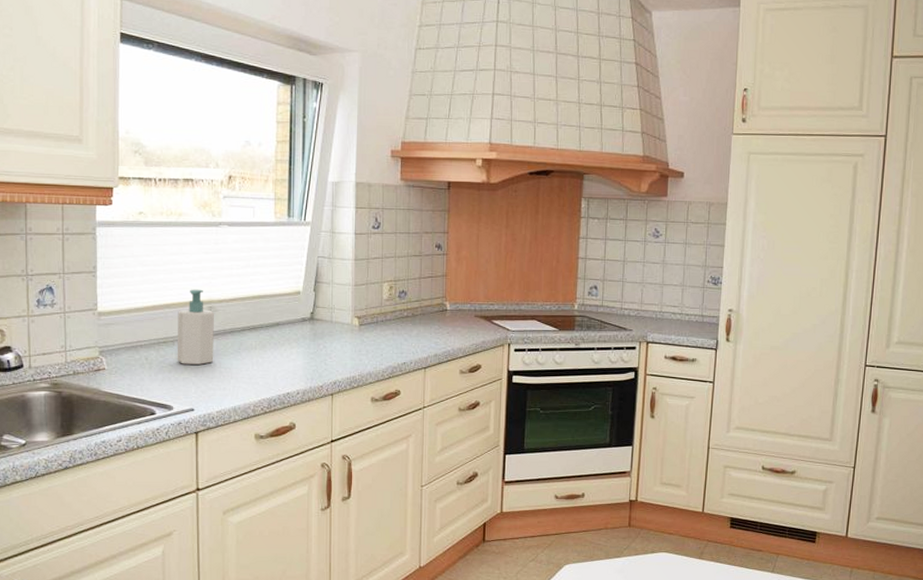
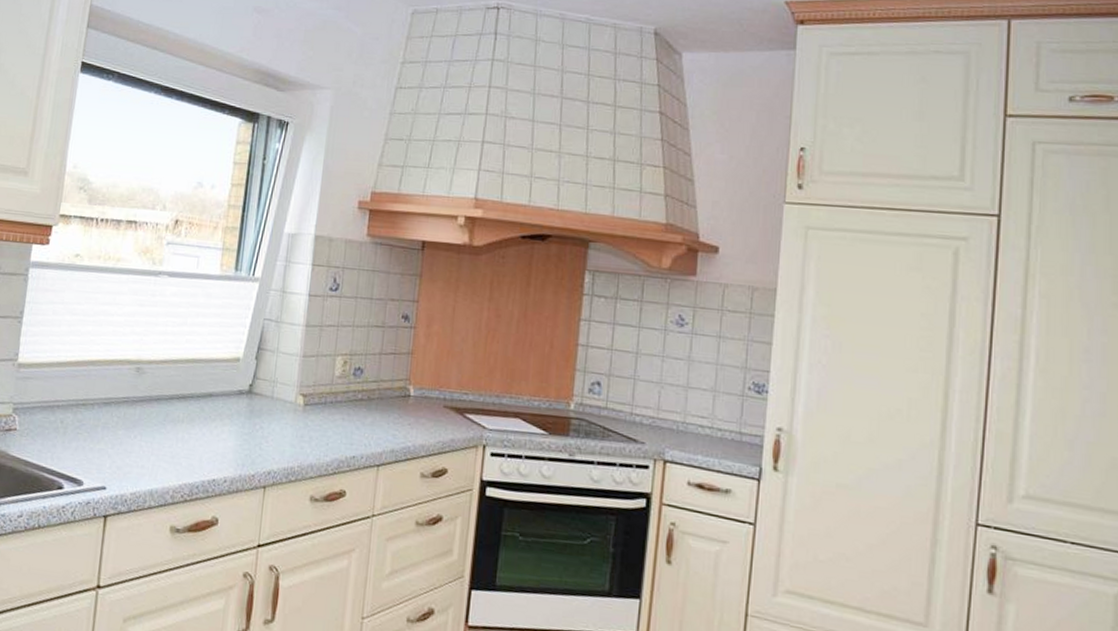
soap bottle: present [177,289,214,365] -> none [94,345,141,435]

